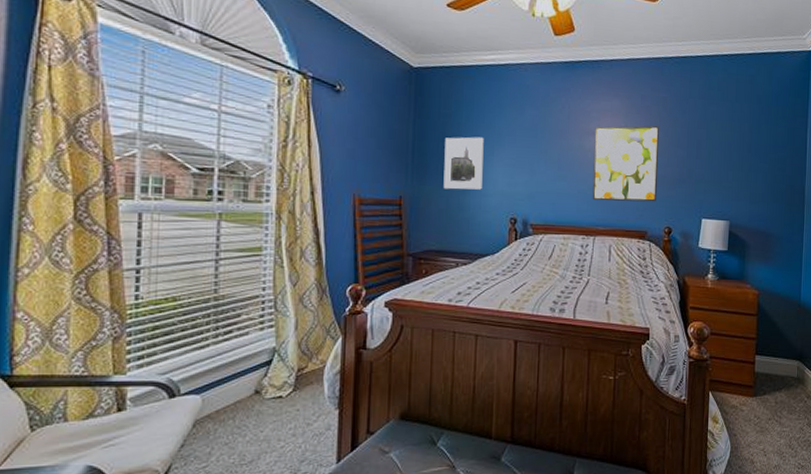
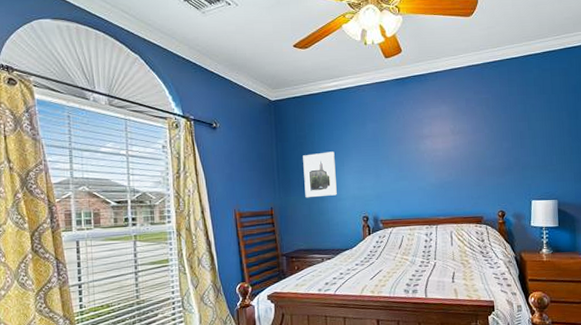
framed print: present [592,125,659,202] -> none [427,123,488,195]

